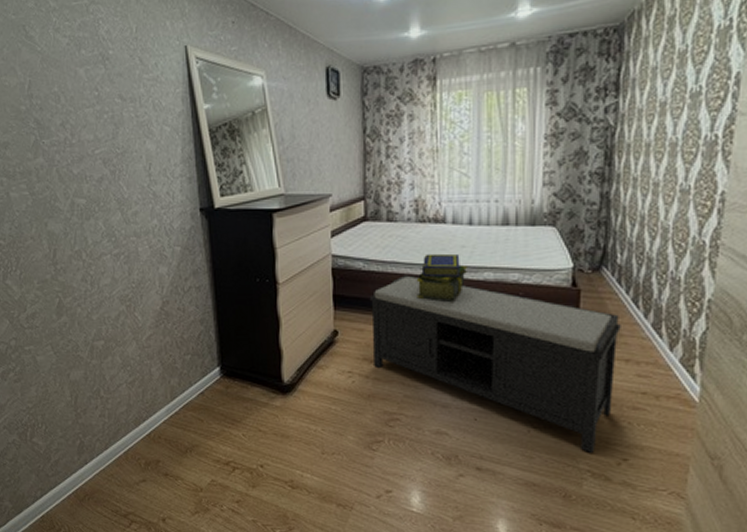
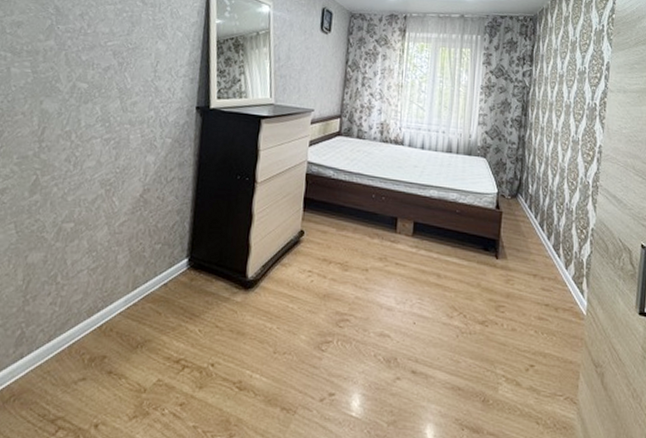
bench: present [369,275,621,453] -> none [332,186,531,359]
stack of books: present [416,253,469,302] -> none [375,169,418,213]

